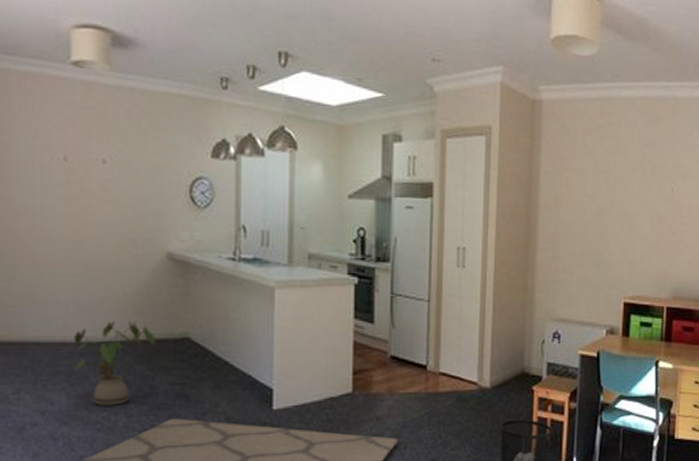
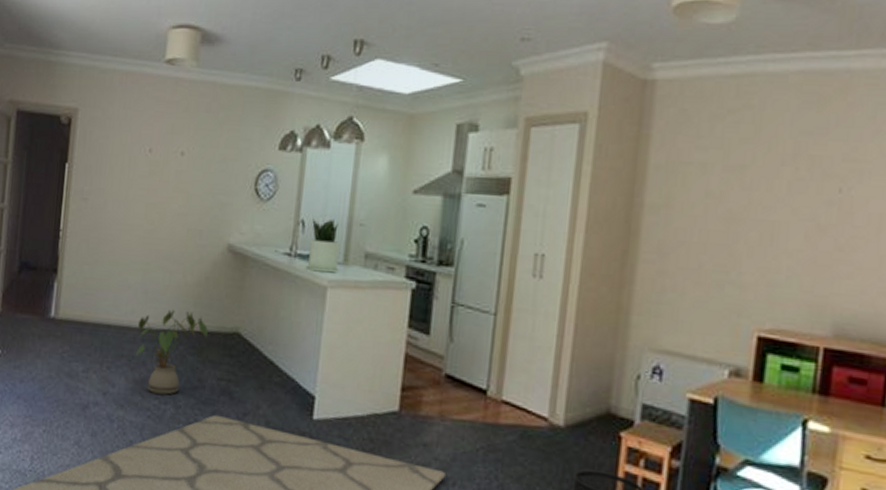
planter: none [251,223,286,274] -> present [305,219,340,273]

